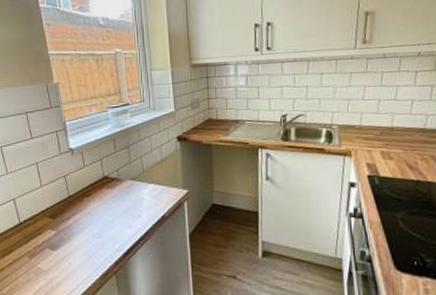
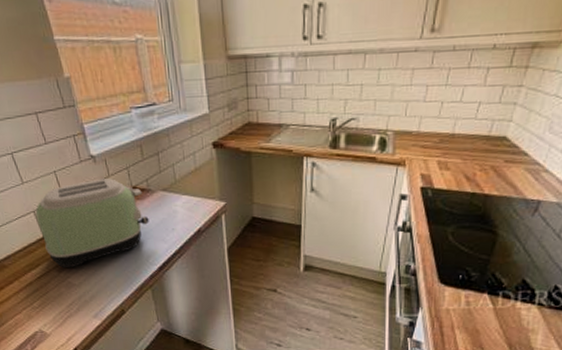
toaster: none [15,169,118,254] -> present [35,178,149,269]

